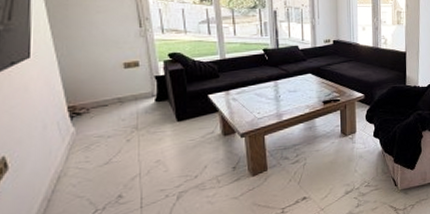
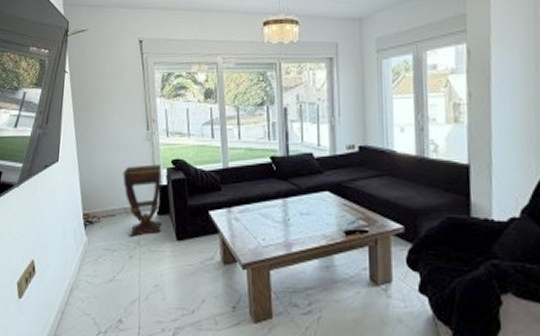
side table: none [114,57,161,122] -> present [123,164,162,236]

